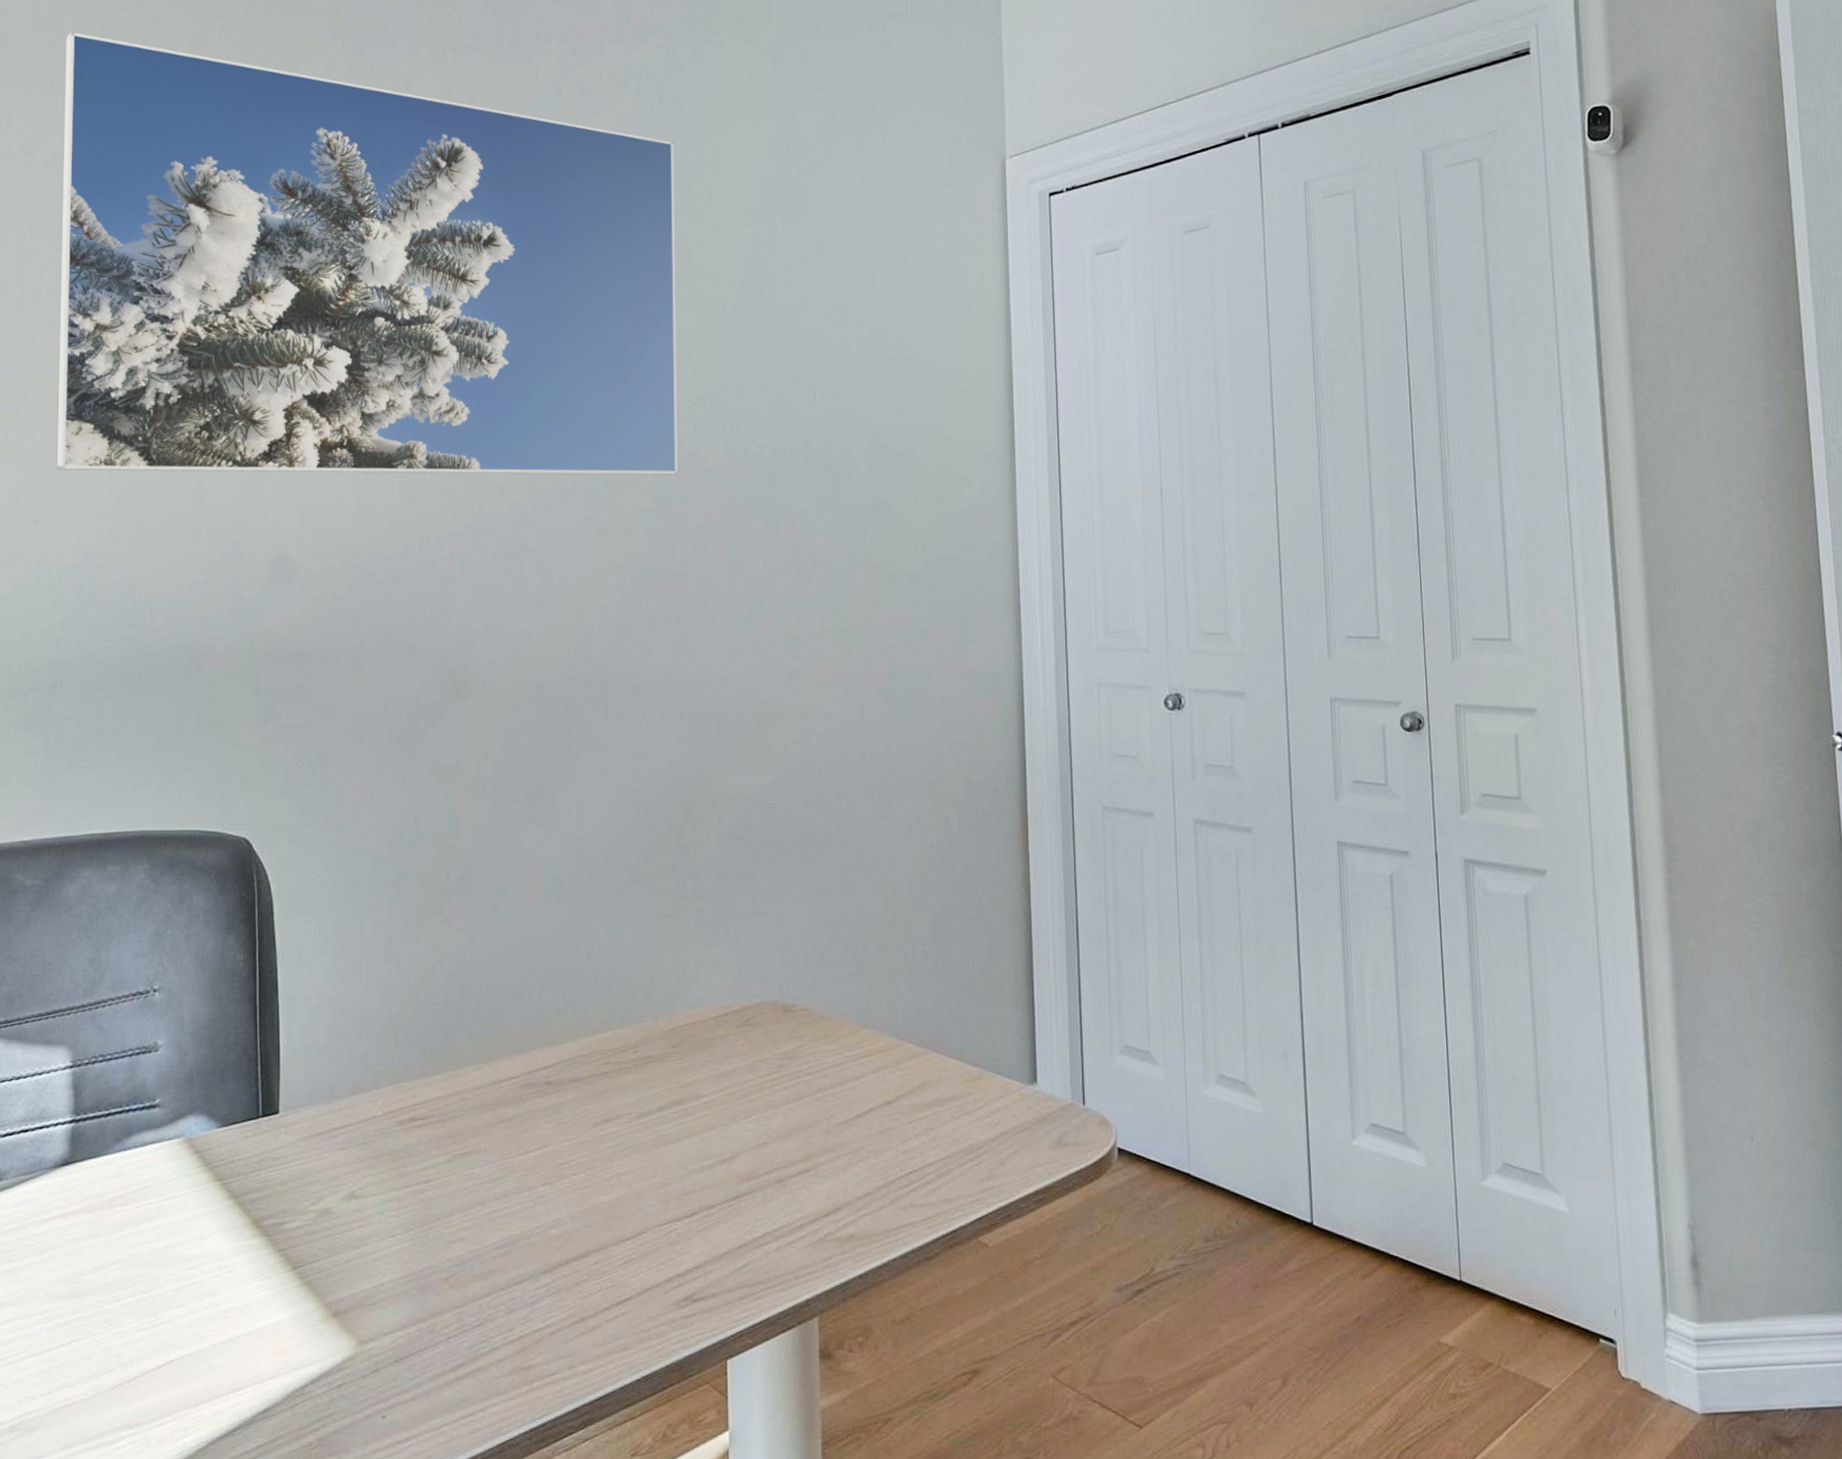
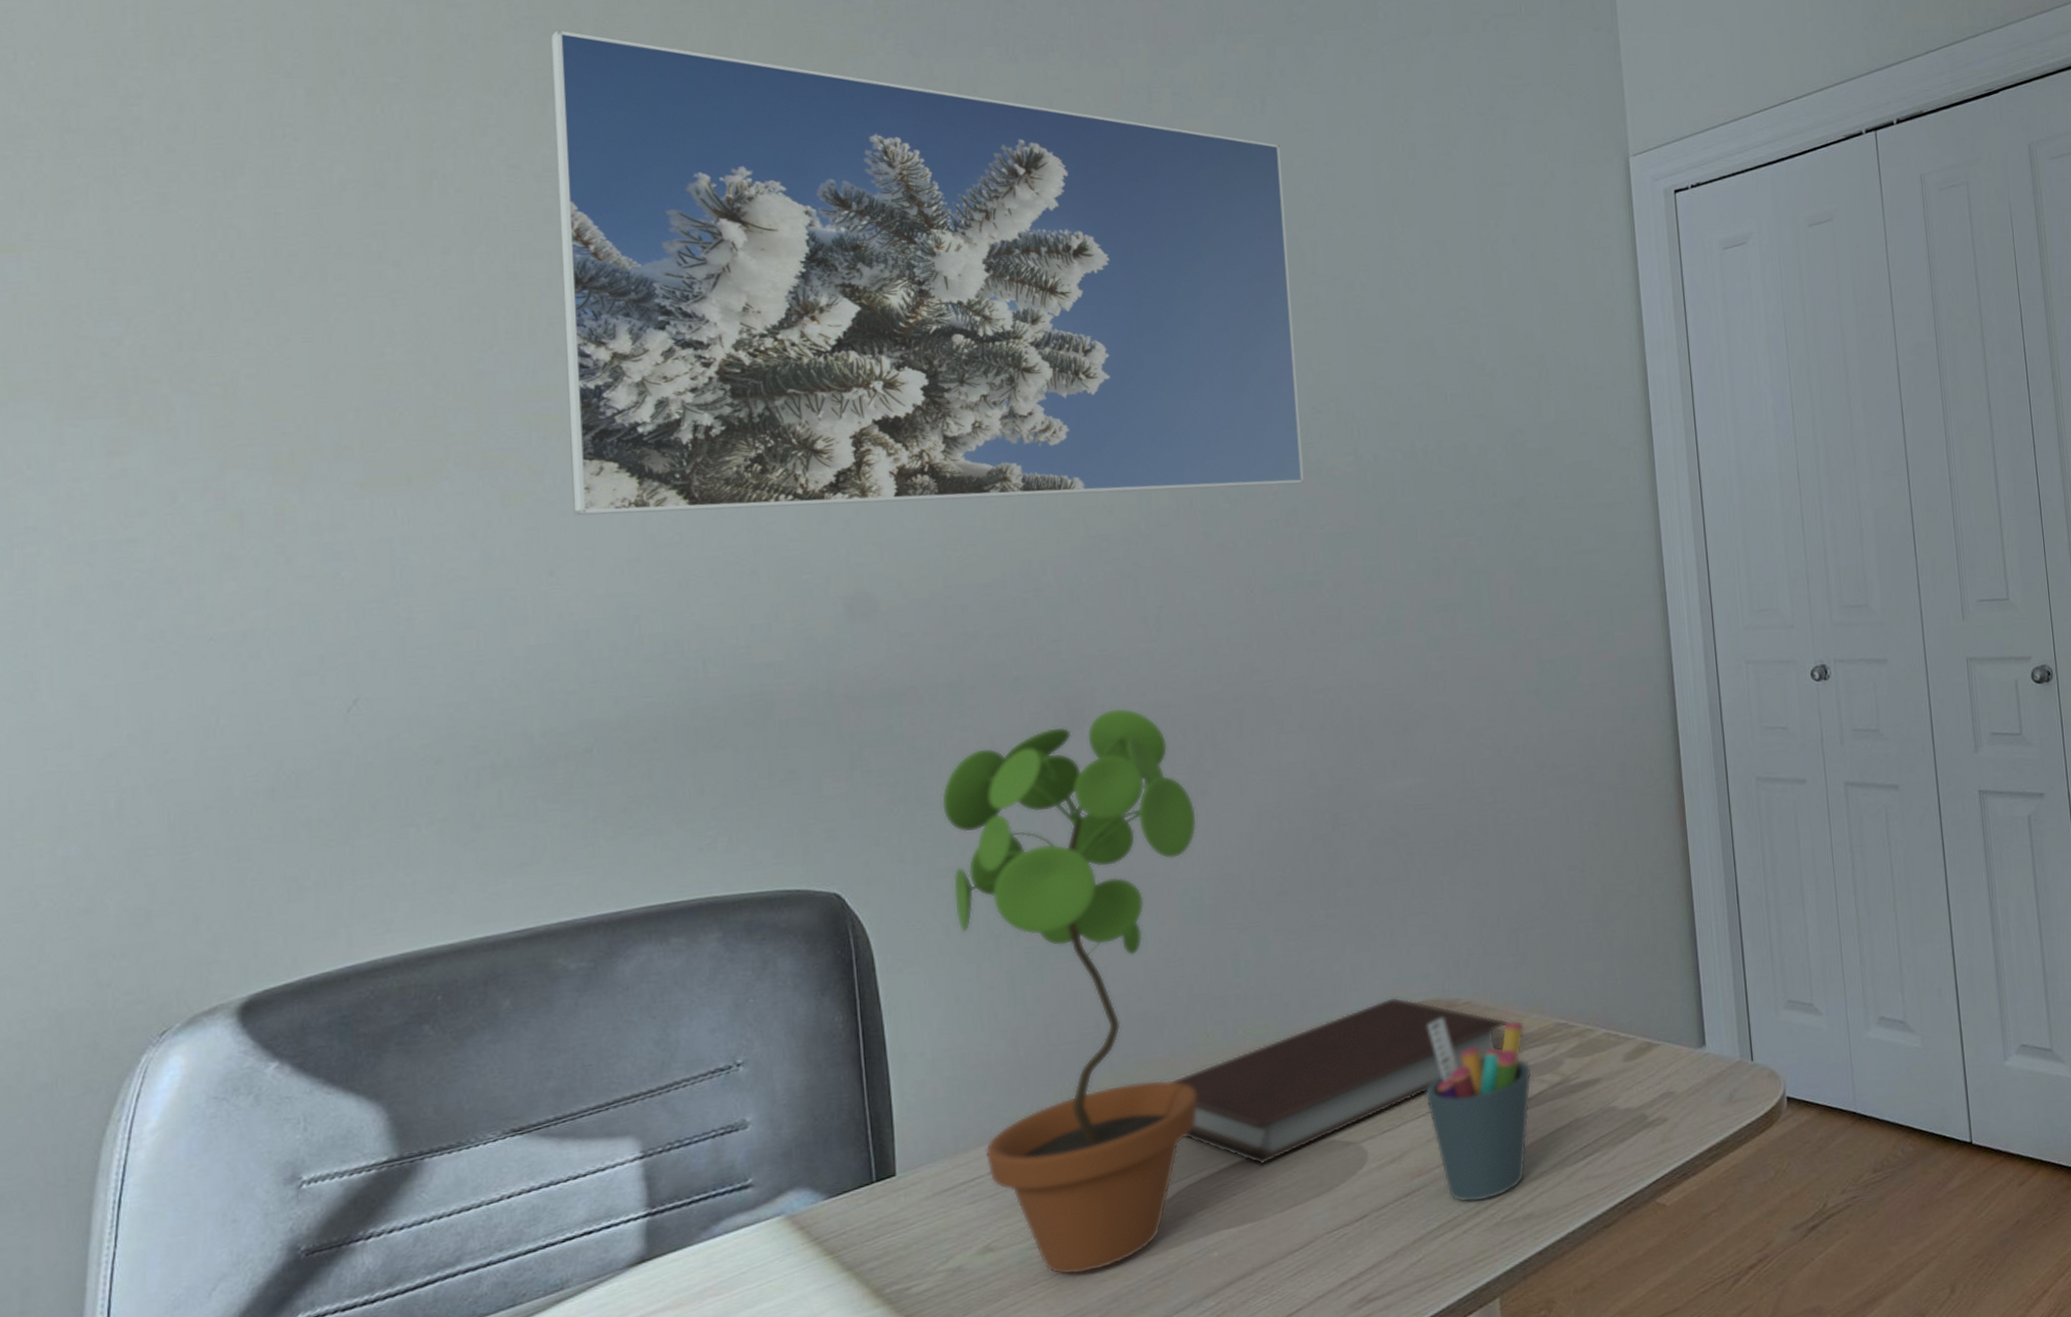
potted plant: none [339,683,562,1232] -> present [941,707,1198,1276]
notebook: none [522,996,844,1148] -> present [1169,997,1510,1165]
pen holder: none [757,1022,863,1214] -> present [1424,1018,1533,1203]

